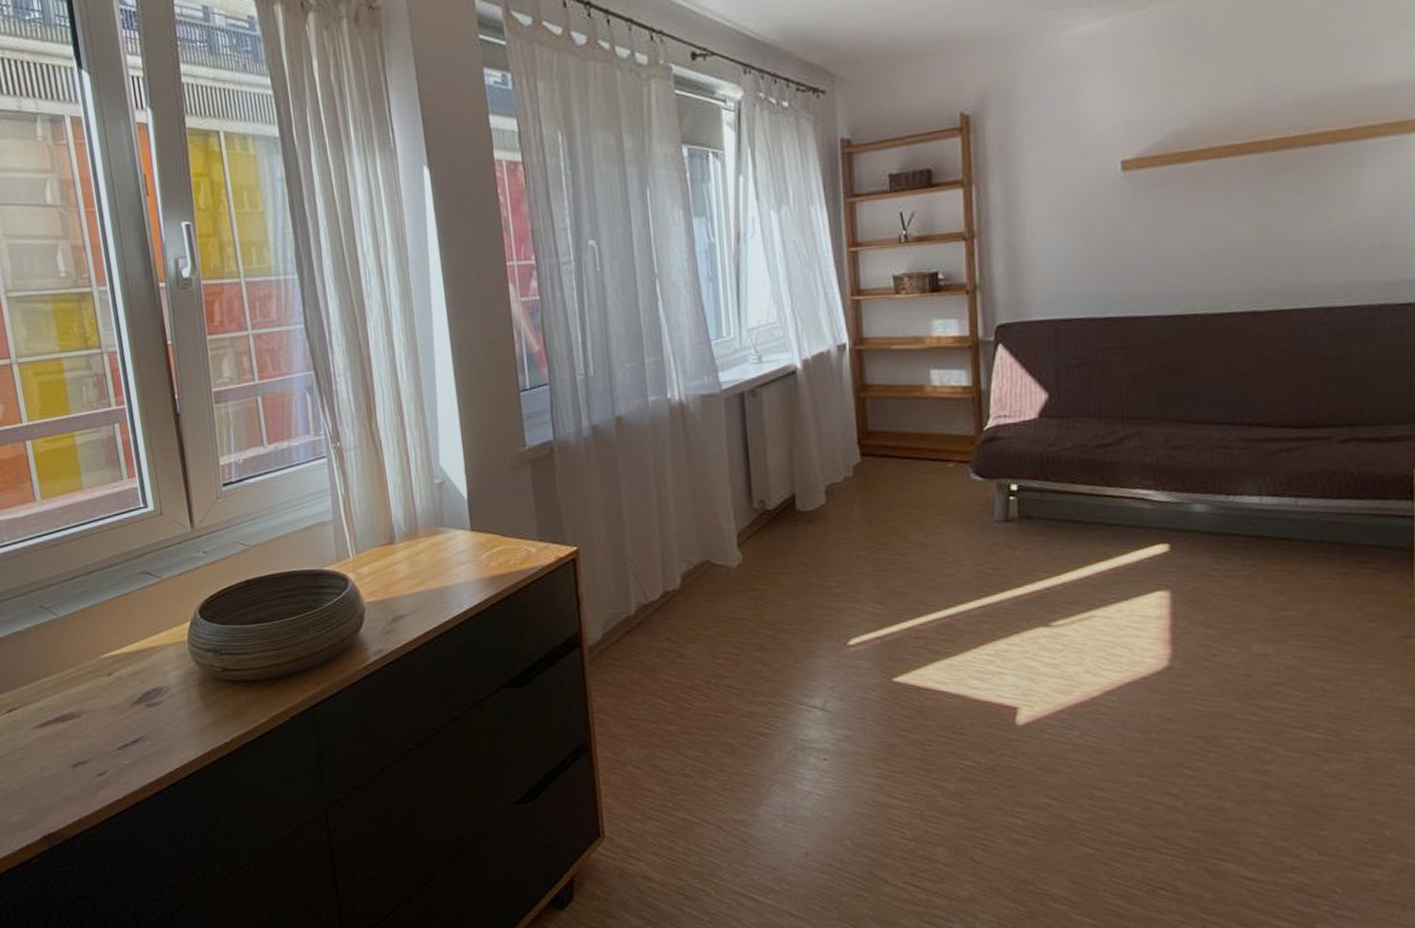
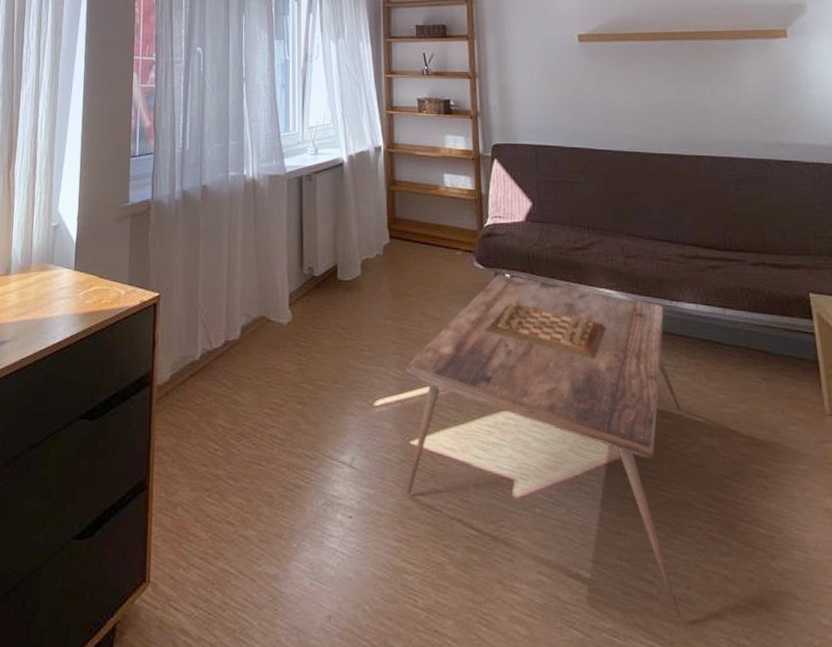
coffee table: none [886,484,1228,827] -> present [406,274,681,618]

